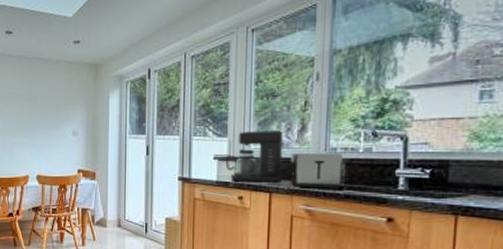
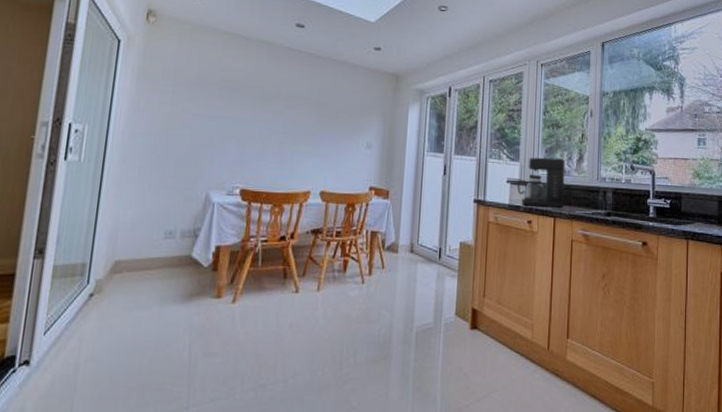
toaster: present [289,153,343,189] -> none [570,181,610,215]

